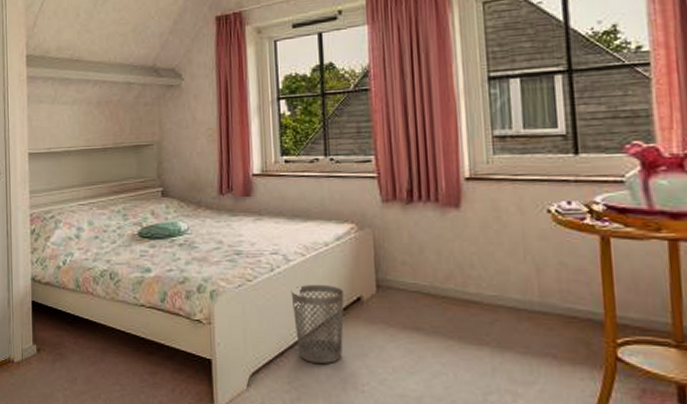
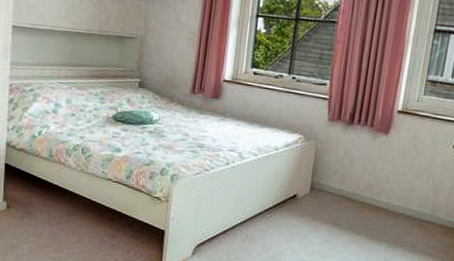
wastebasket: present [291,285,344,363] -> none [238,179,284,244]

